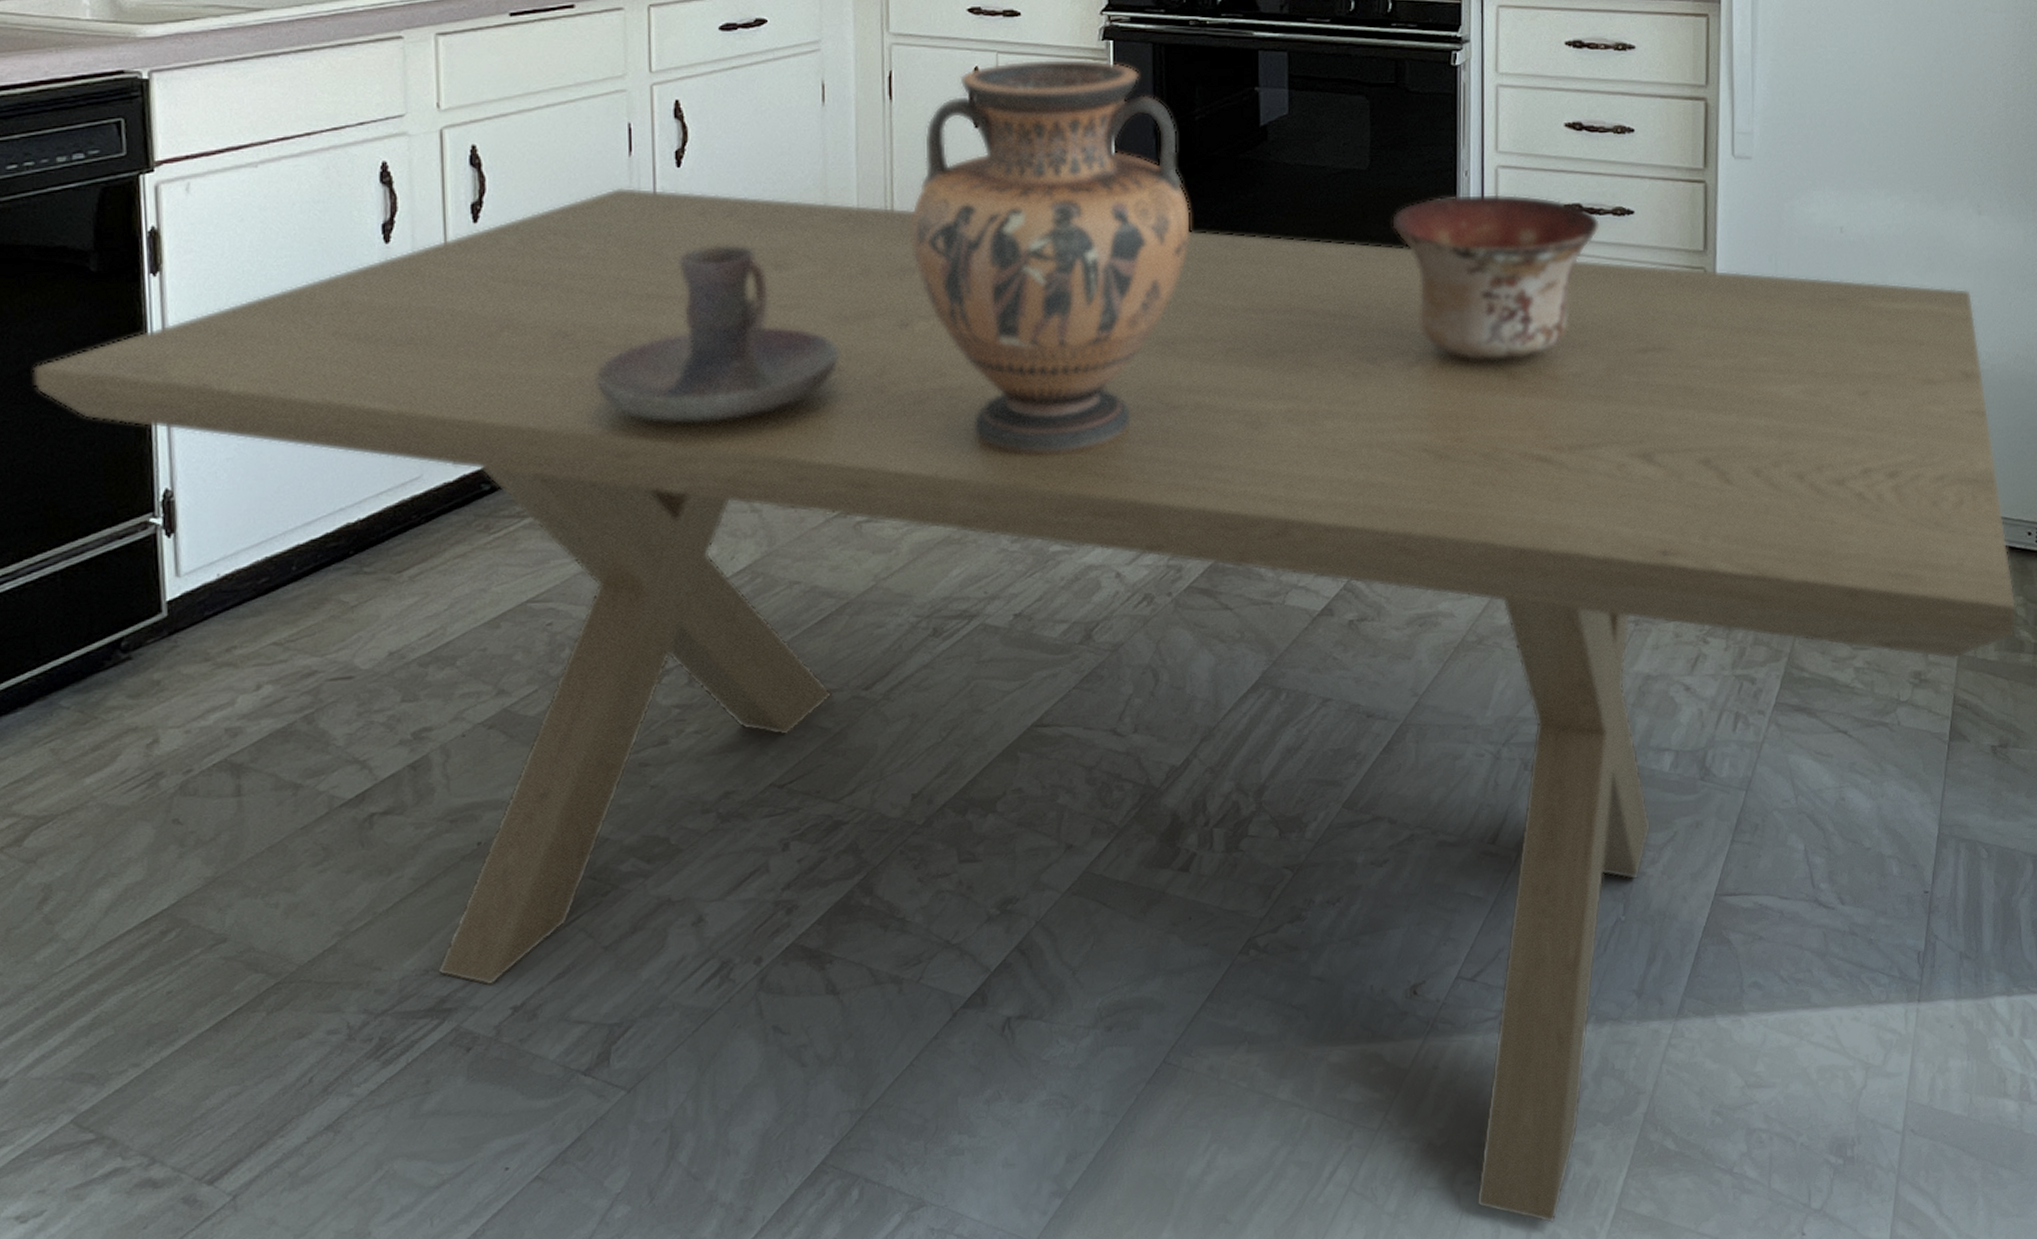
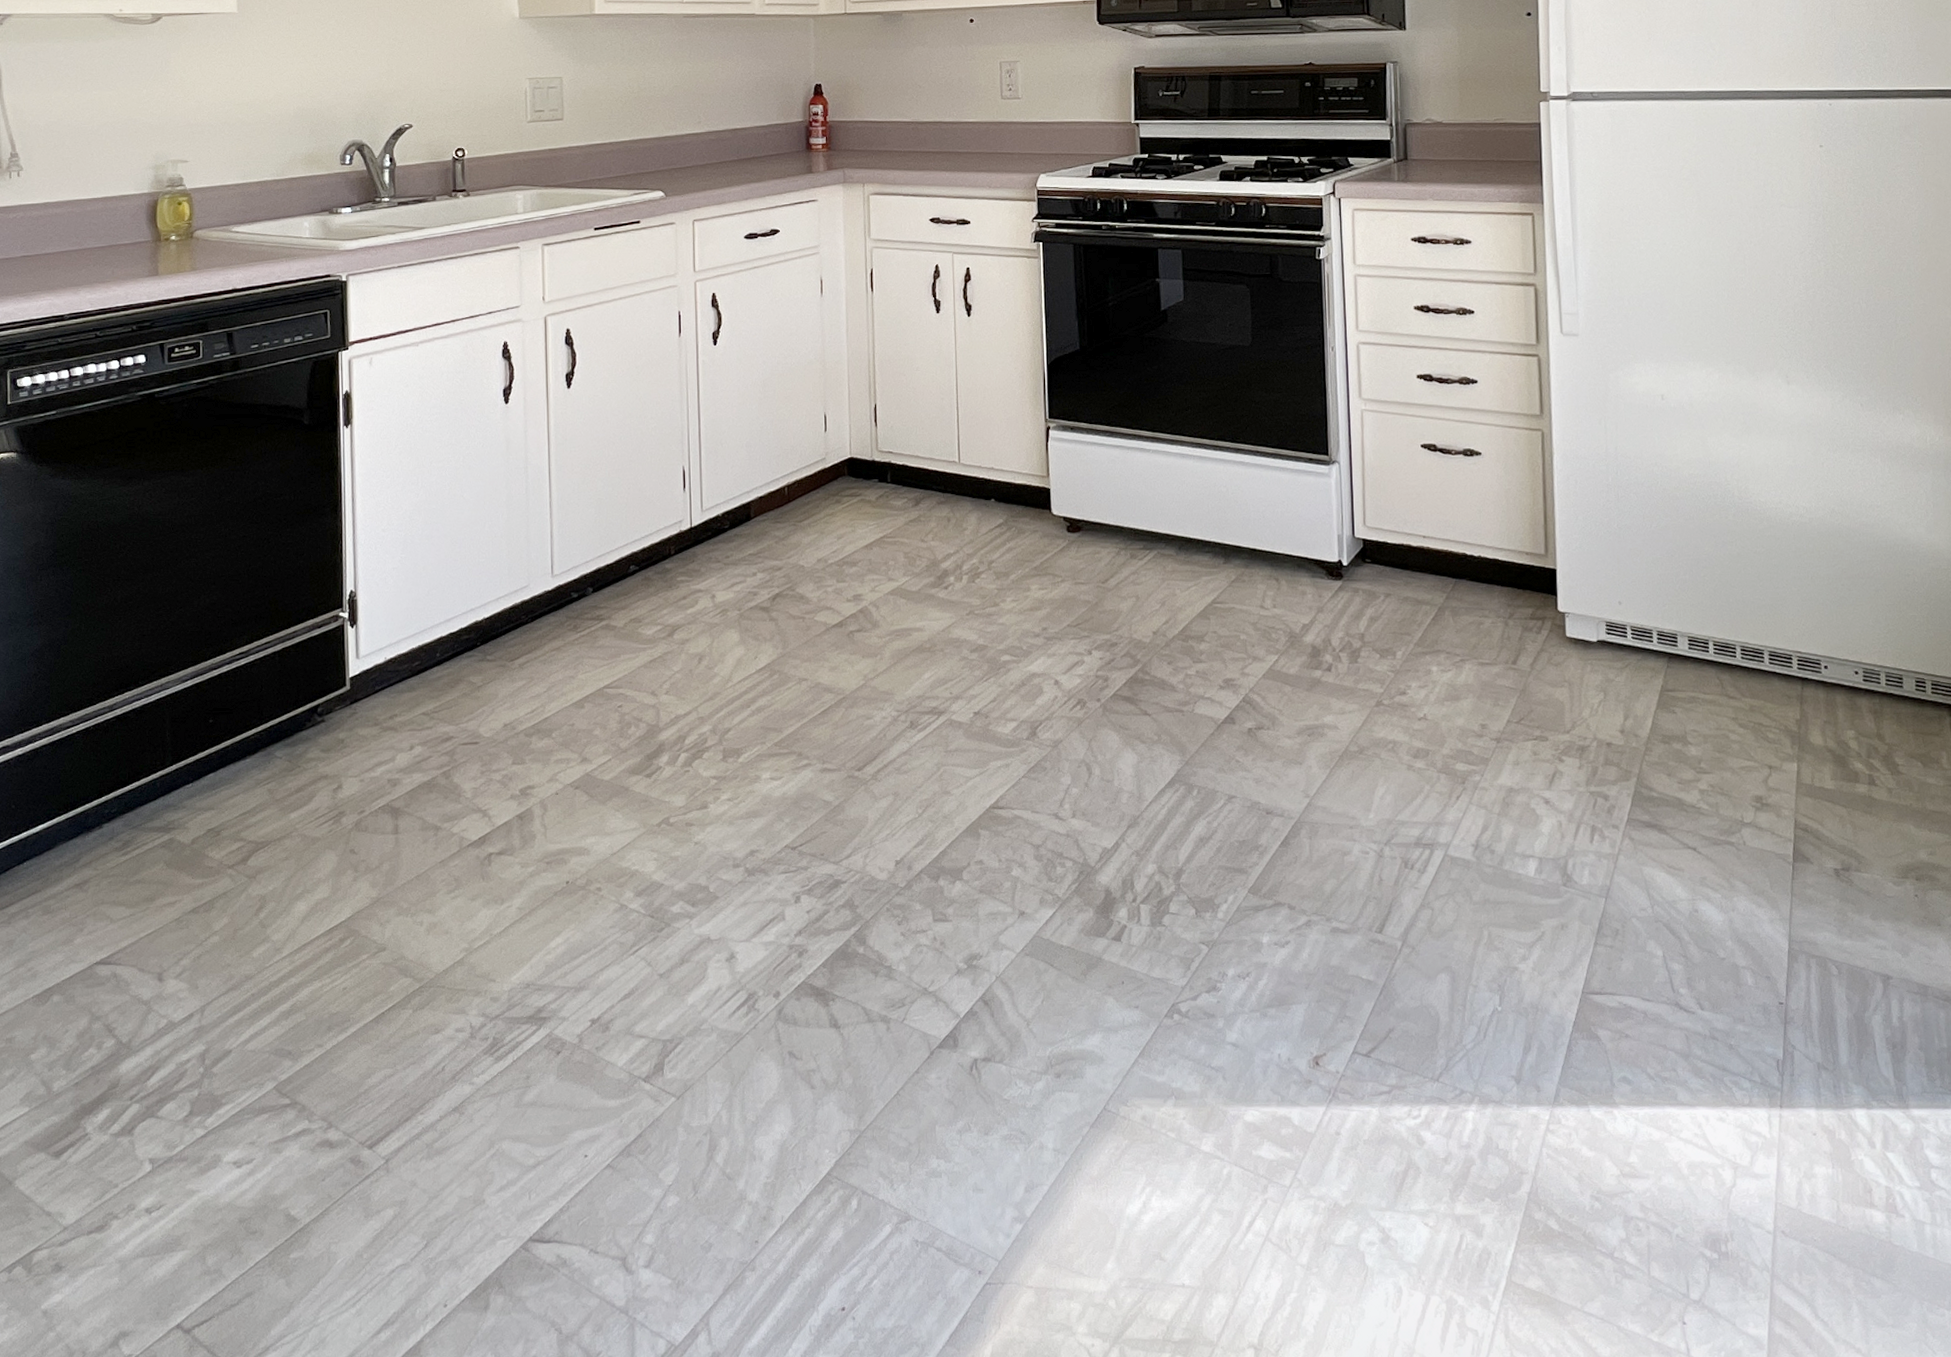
dining table: present [32,187,2017,1223] -> none [264,360,1850,1289]
candle holder: present [595,246,838,422] -> none [654,407,835,546]
vase: present [911,58,1192,454] -> none [889,257,1109,579]
bowl: present [1391,193,1601,360] -> none [1271,365,1449,507]

